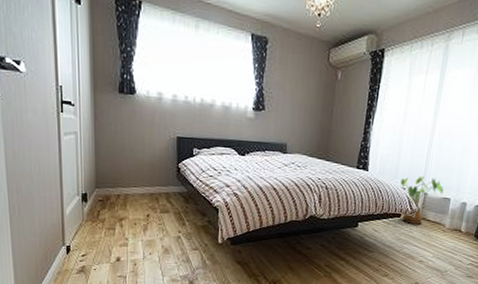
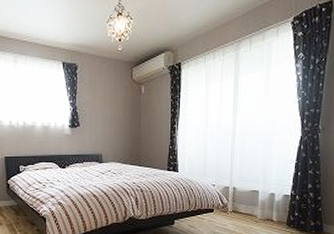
house plant: present [400,175,444,224] -> none [210,172,251,217]

